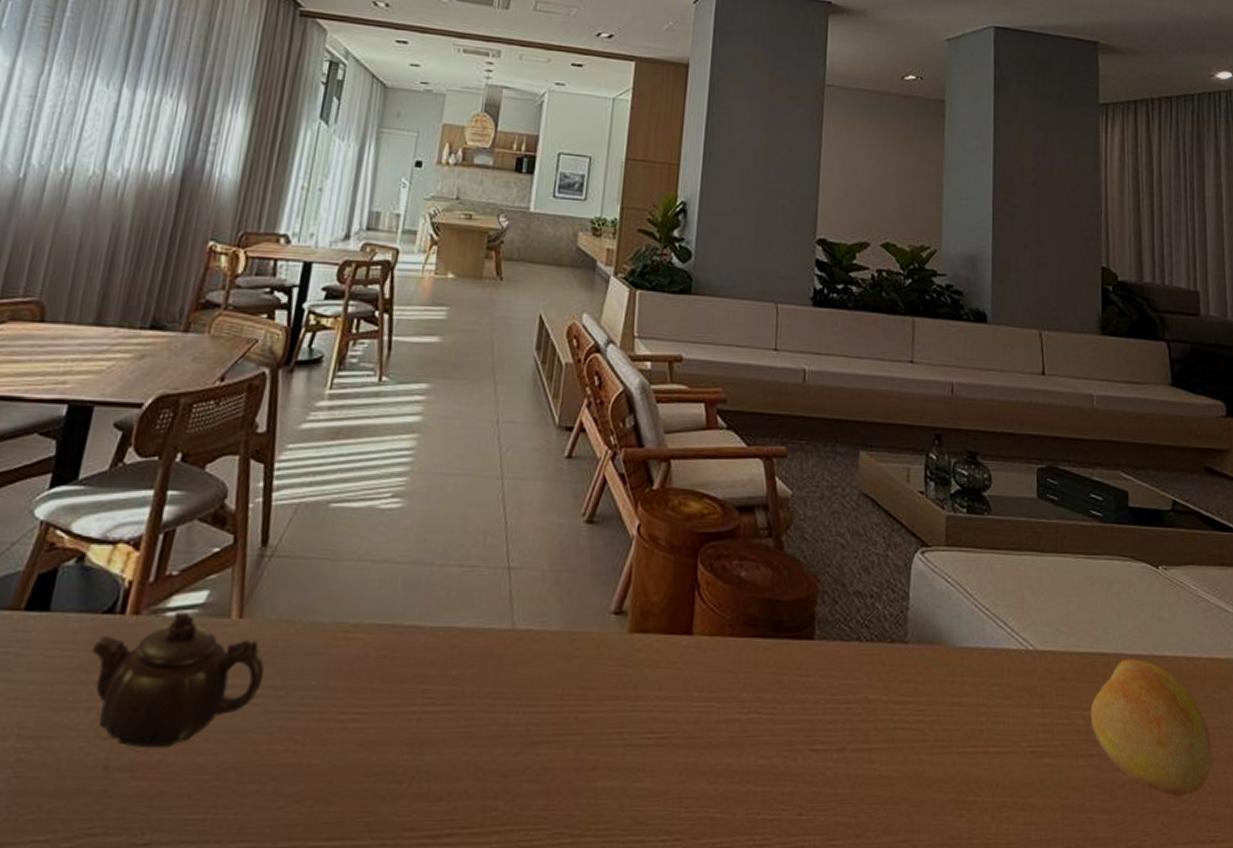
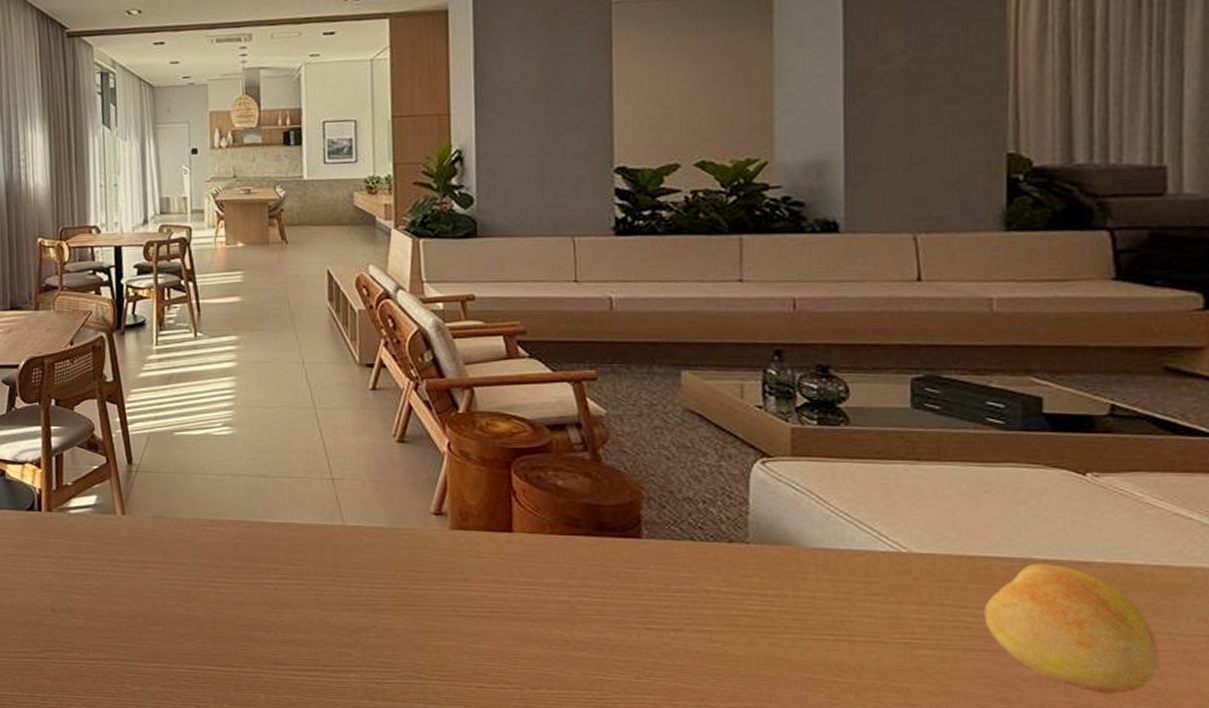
teapot: present [92,612,264,749] -> none [25,510,149,600]

